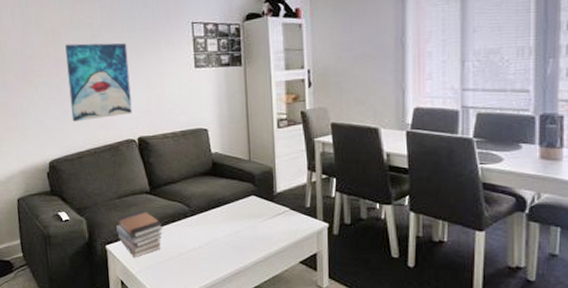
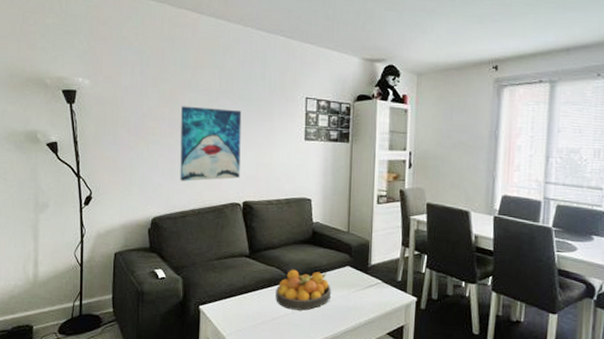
book stack: present [116,210,163,258] -> none [212,273,259,320]
fruit bowl: none [180,202,237,244] -> present [276,269,331,311]

